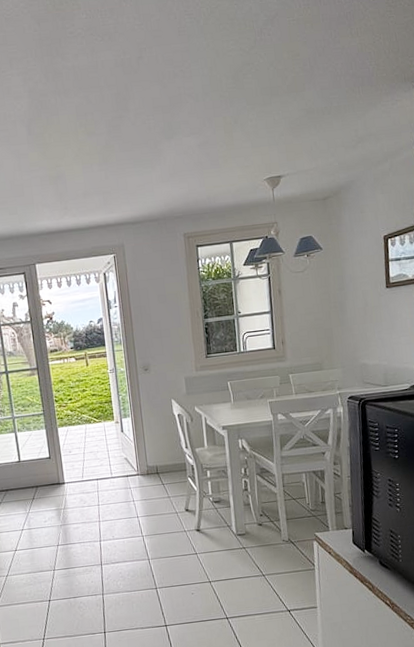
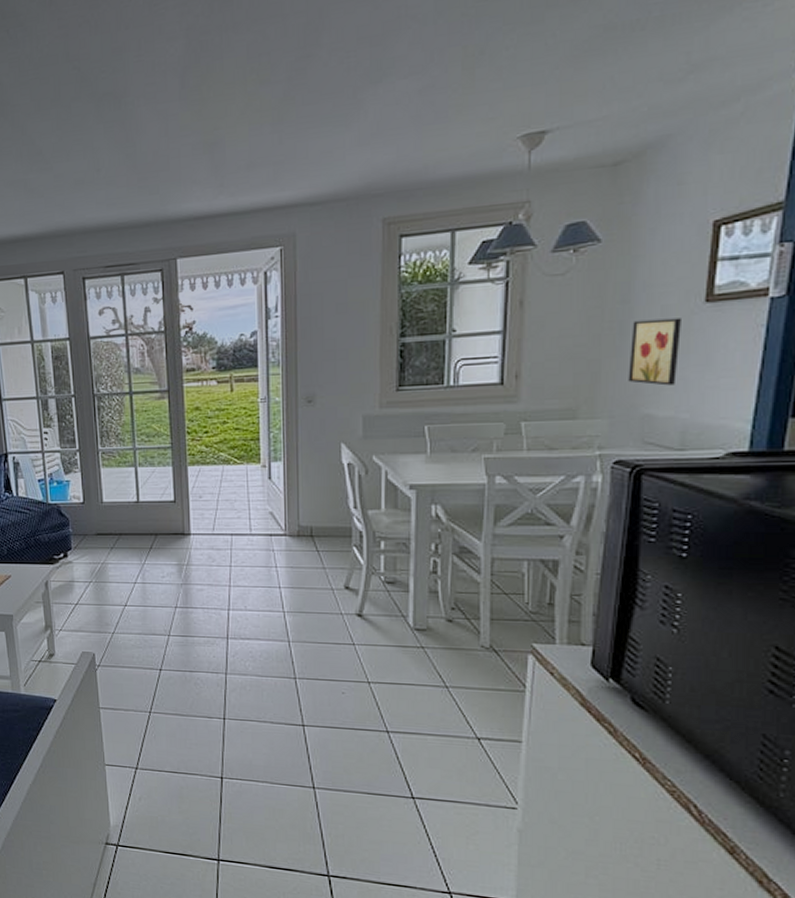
wall art: none [347,298,377,344] -> present [628,318,681,386]

